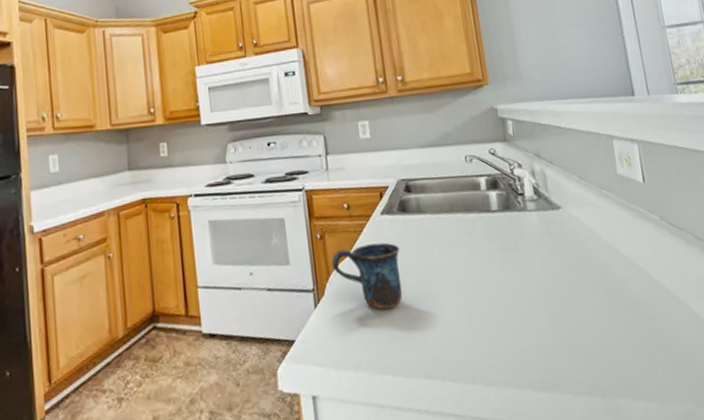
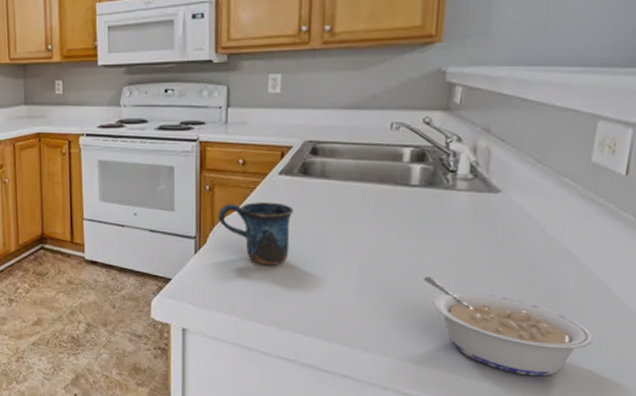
legume: none [520,296,663,382] -> present [422,276,593,377]

